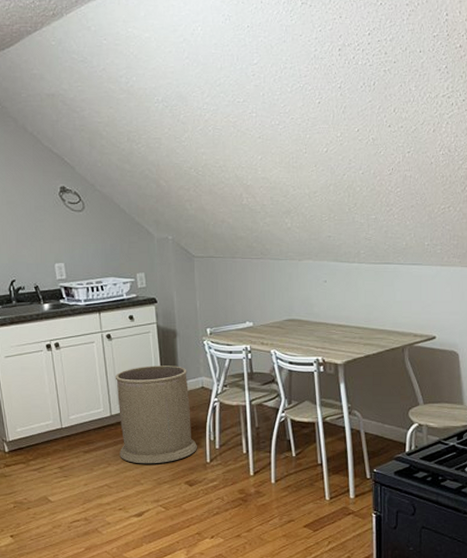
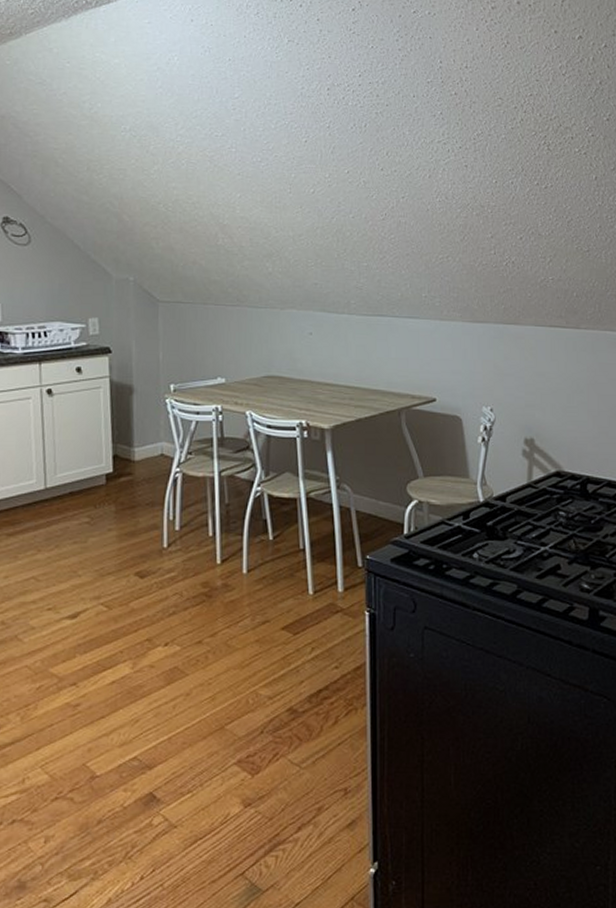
trash can: present [115,366,197,464] -> none [53,427,152,550]

